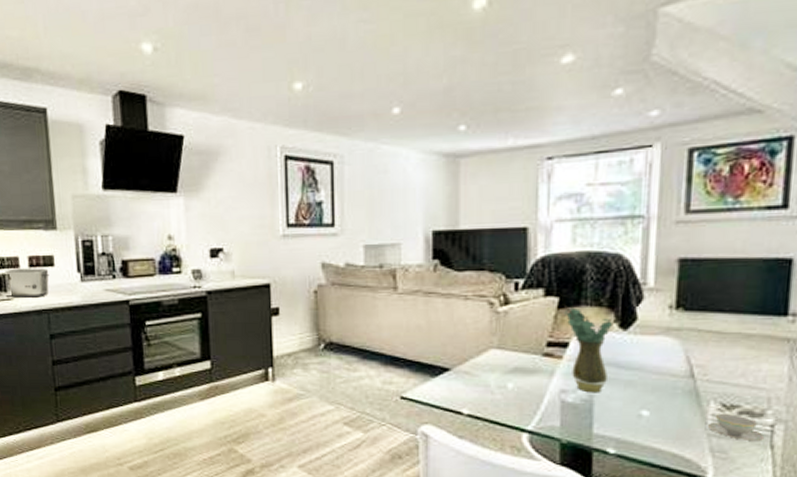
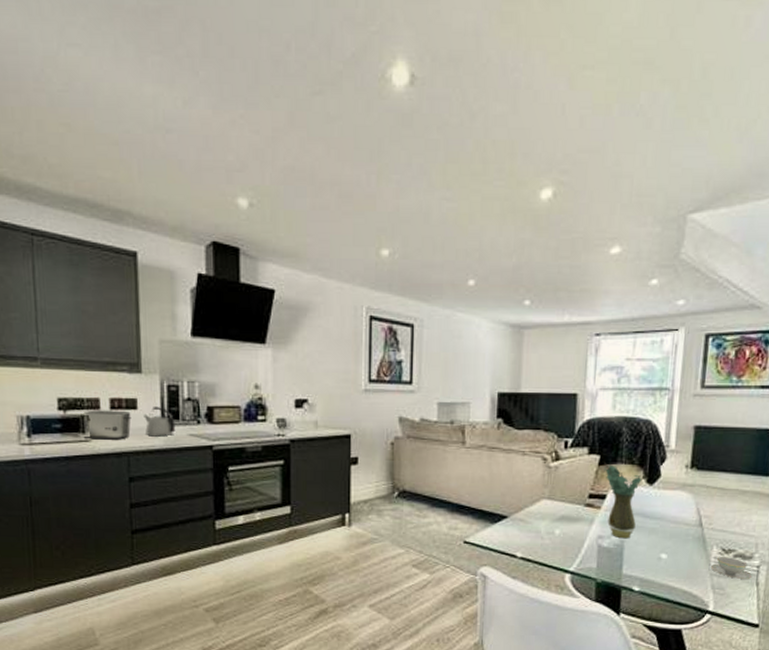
kettle: none [61,263,92,293] -> present [144,407,176,437]

